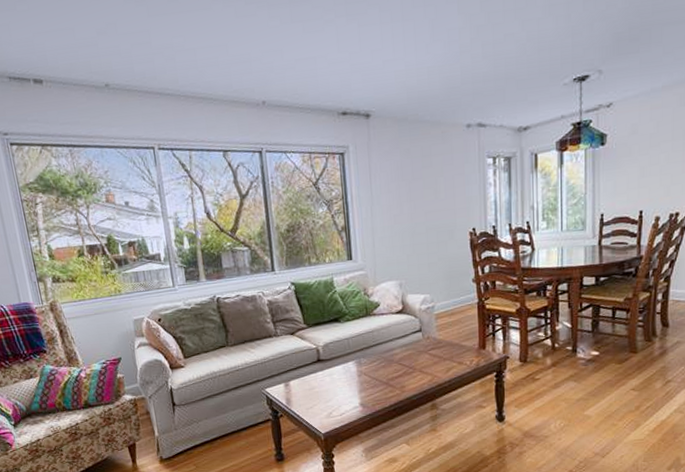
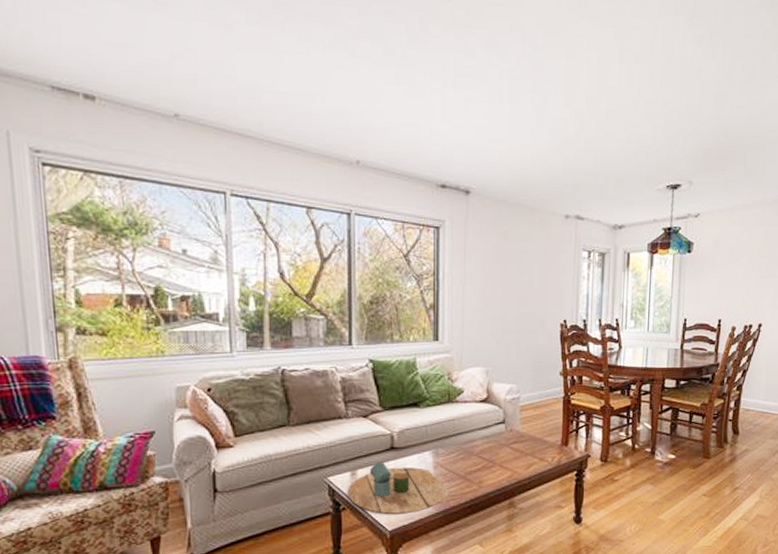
decorative tray: none [283,372,375,419] -> present [348,461,450,514]

